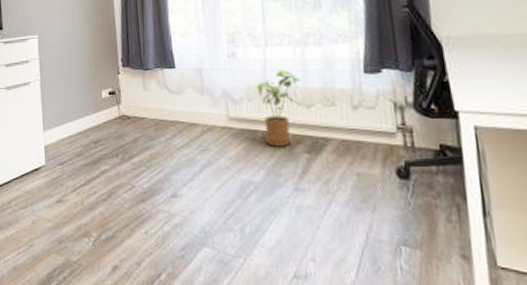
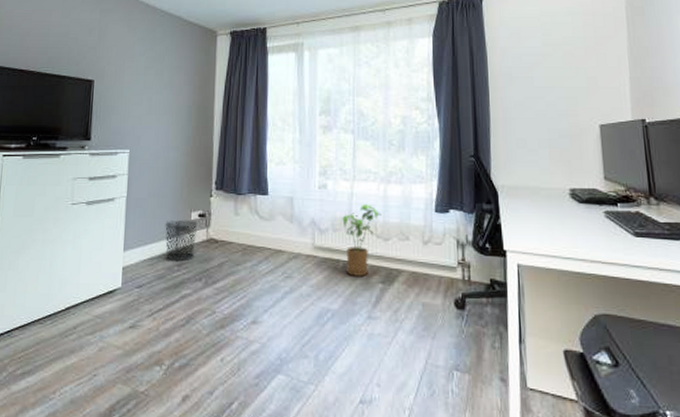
waste bin: none [78,98,109,139] -> present [165,220,198,262]

